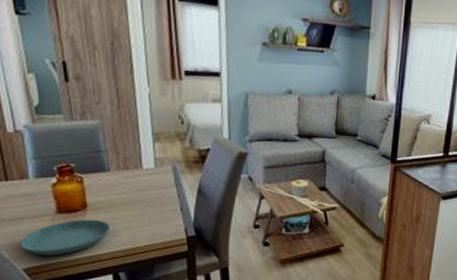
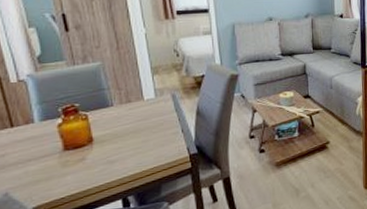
saucer: present [20,219,111,256] -> none [29,151,117,192]

